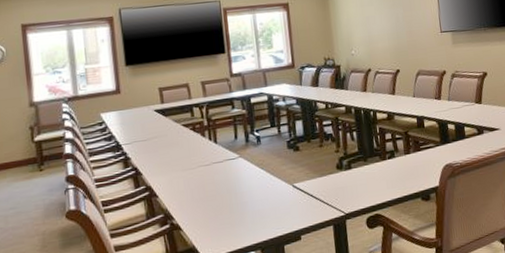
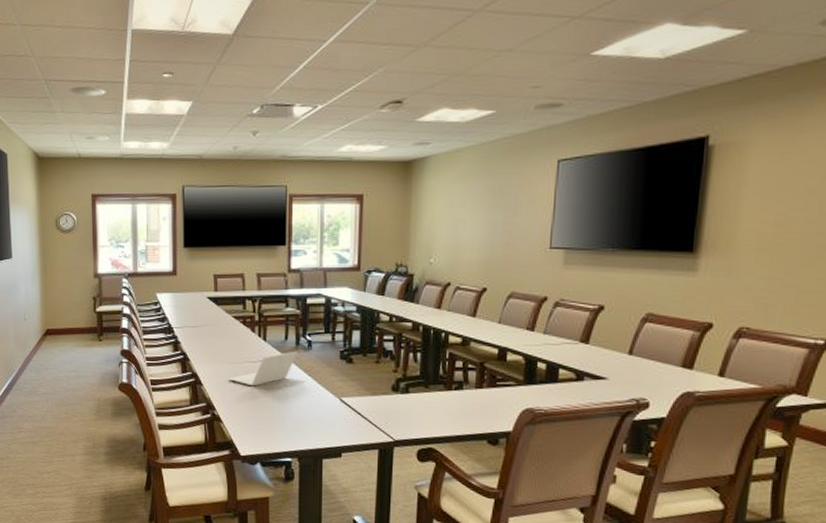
laptop: none [184,148,249,189] -> present [228,351,298,386]

